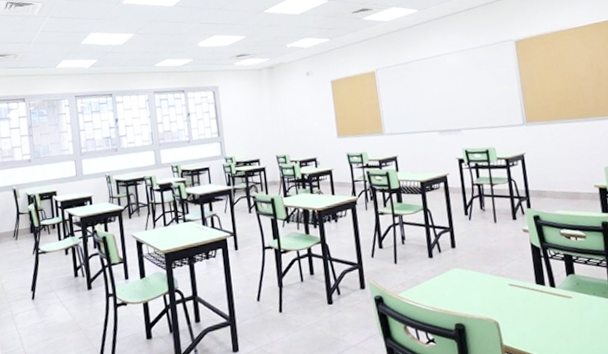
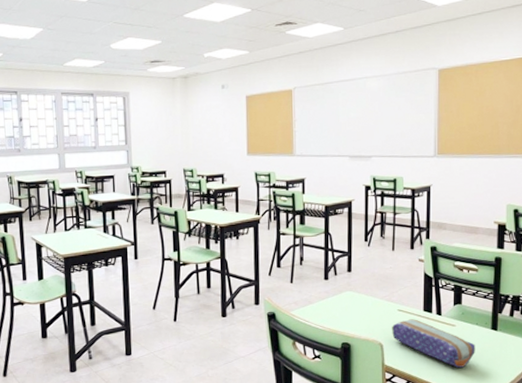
pencil case: none [505,293,598,343] -> present [392,319,475,368]

